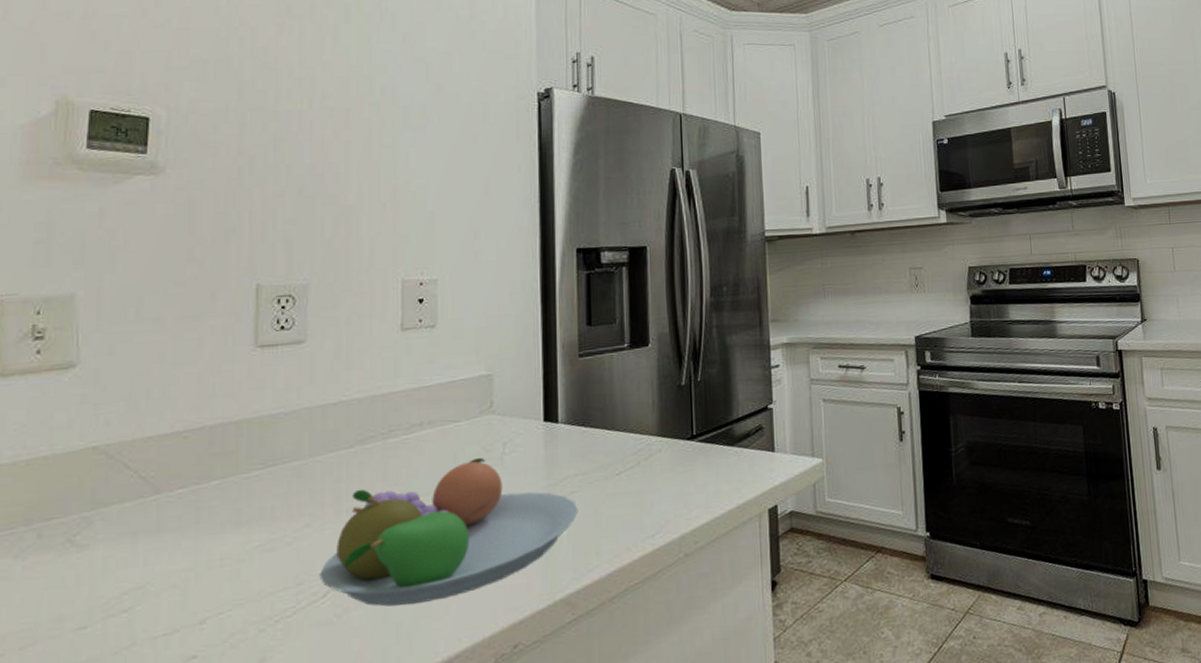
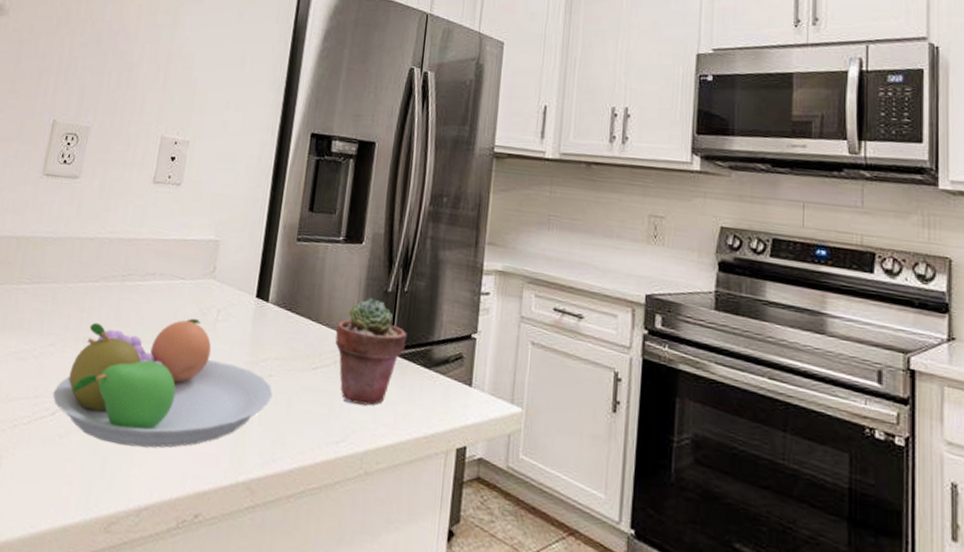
potted succulent: none [635,395,707,497] -> present [335,298,407,406]

